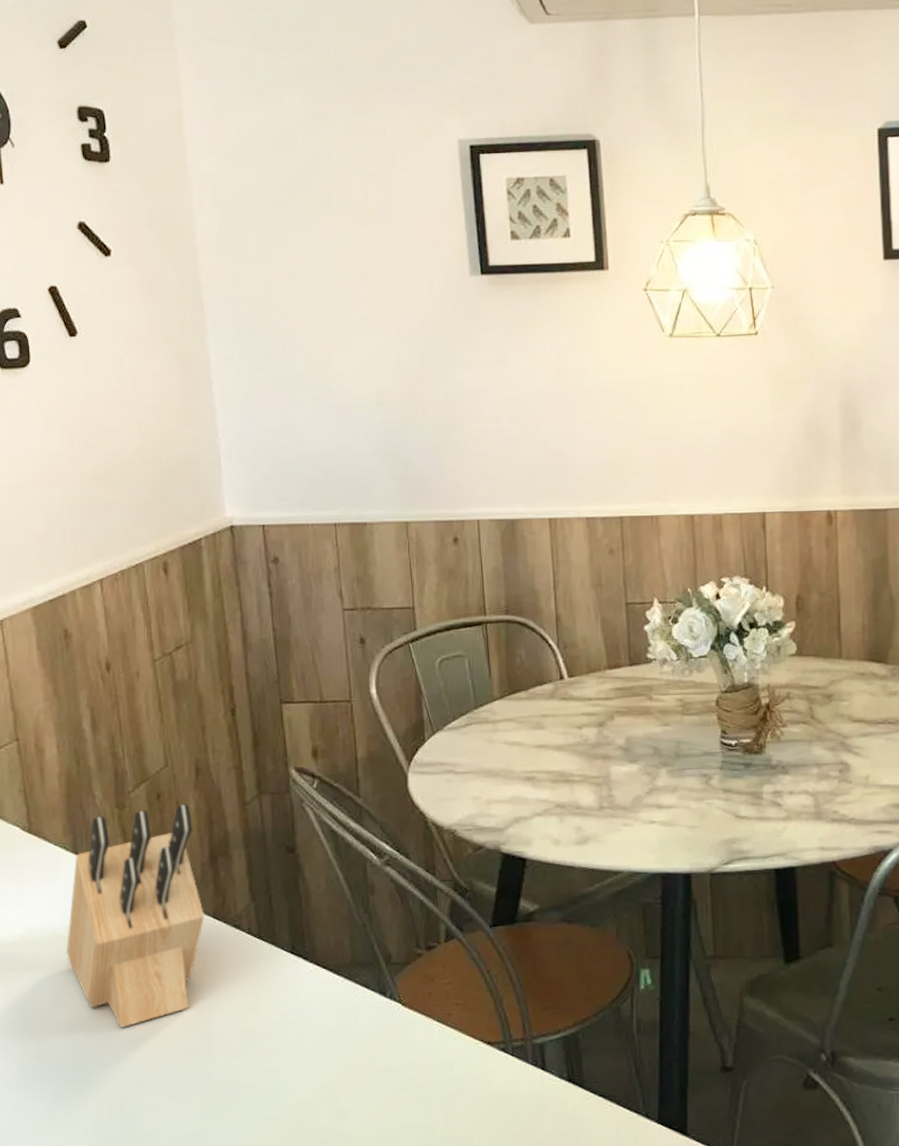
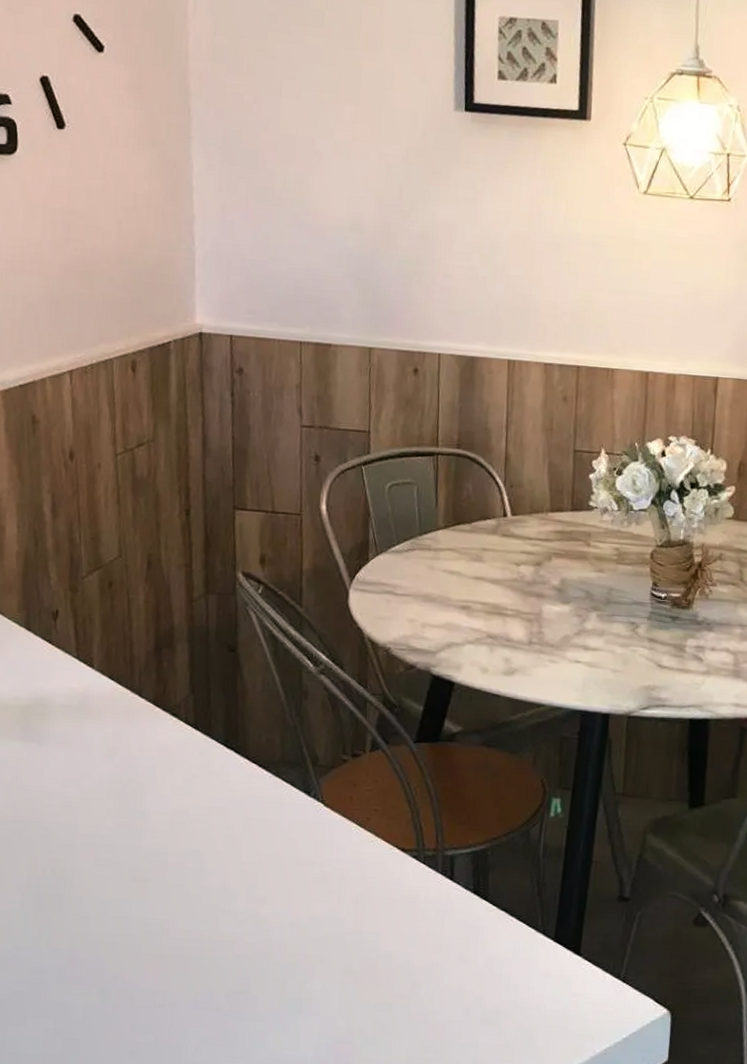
knife block: present [67,804,205,1028] -> none [13,594,146,796]

